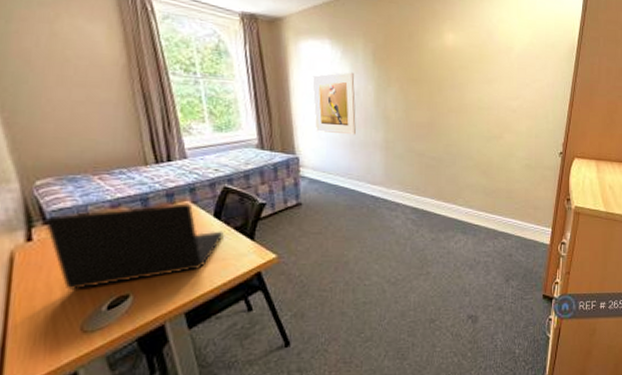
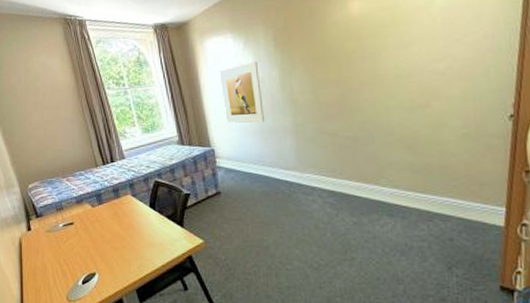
laptop: present [46,203,224,290] -> none [38,196,159,268]

